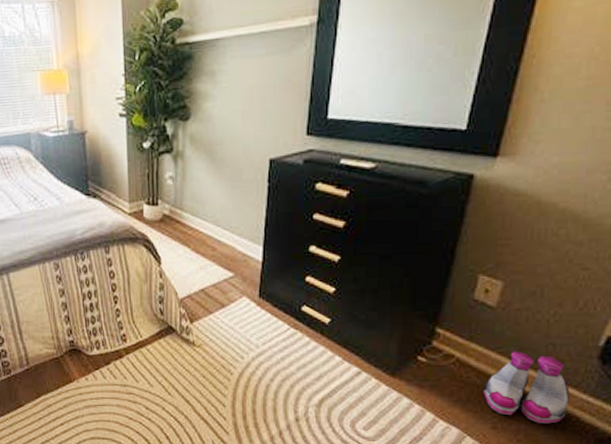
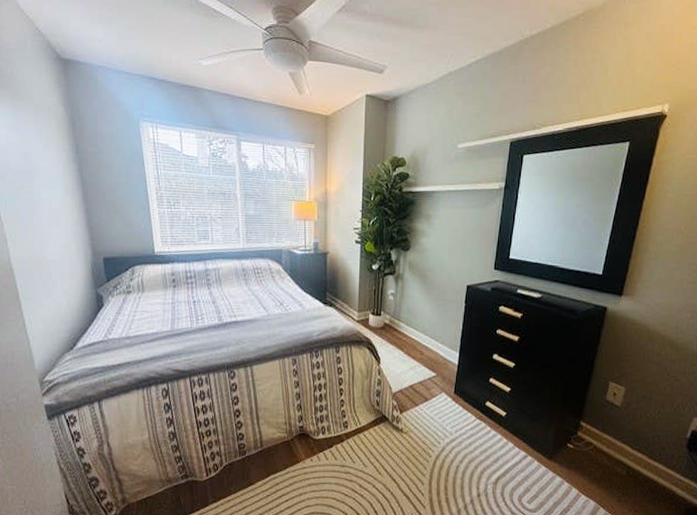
boots: present [483,351,570,424] -> none [612,440,669,497]

